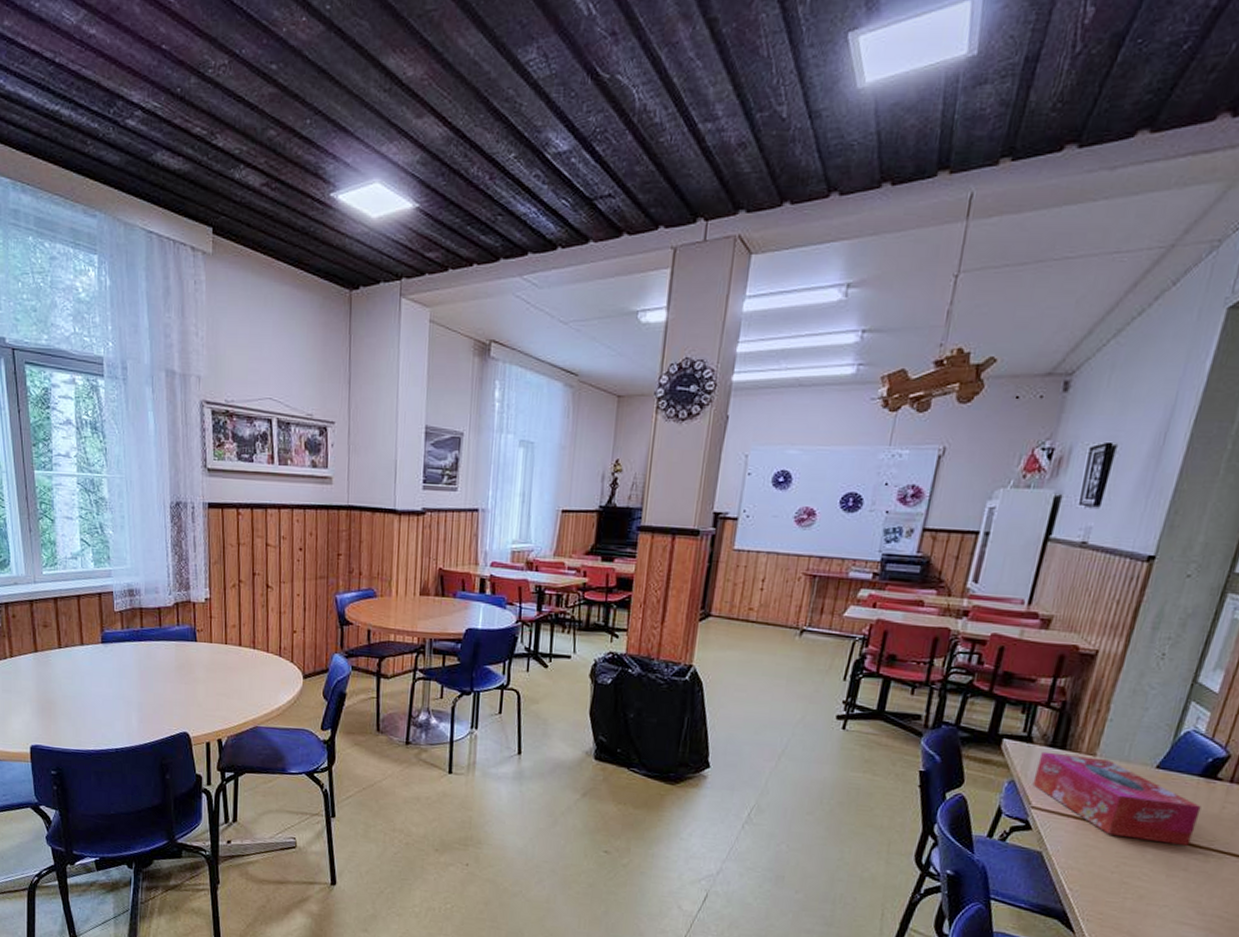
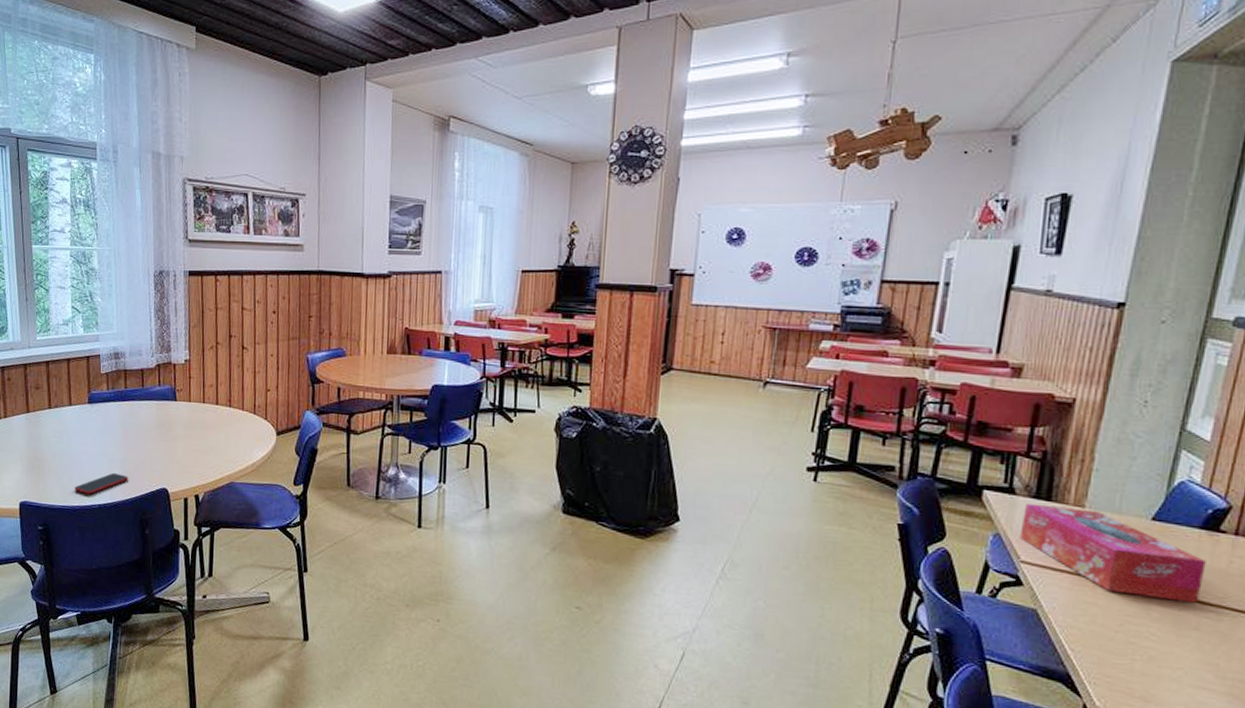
smartphone: none [89,716,146,738] -> present [74,472,128,495]

